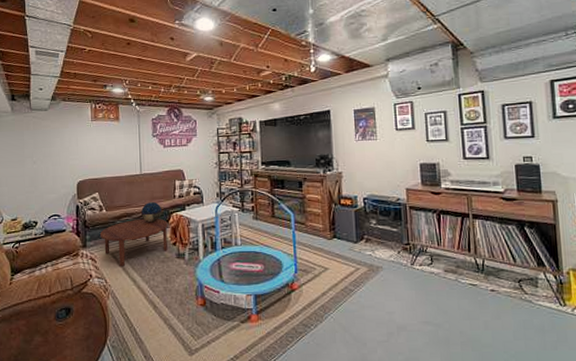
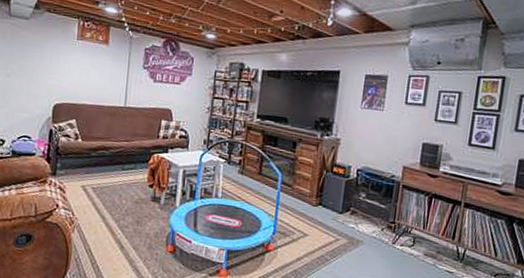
coffee table: present [100,218,168,267] -> none [72,154,147,202]
decorative globe: present [140,201,163,223] -> none [119,137,143,161]

